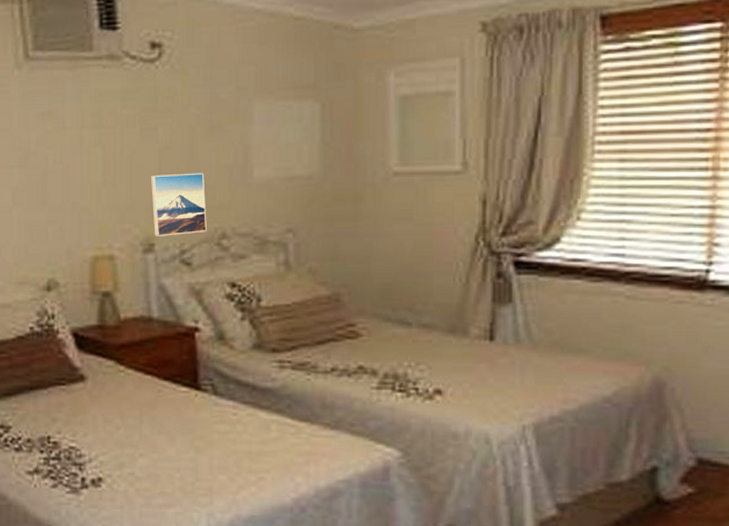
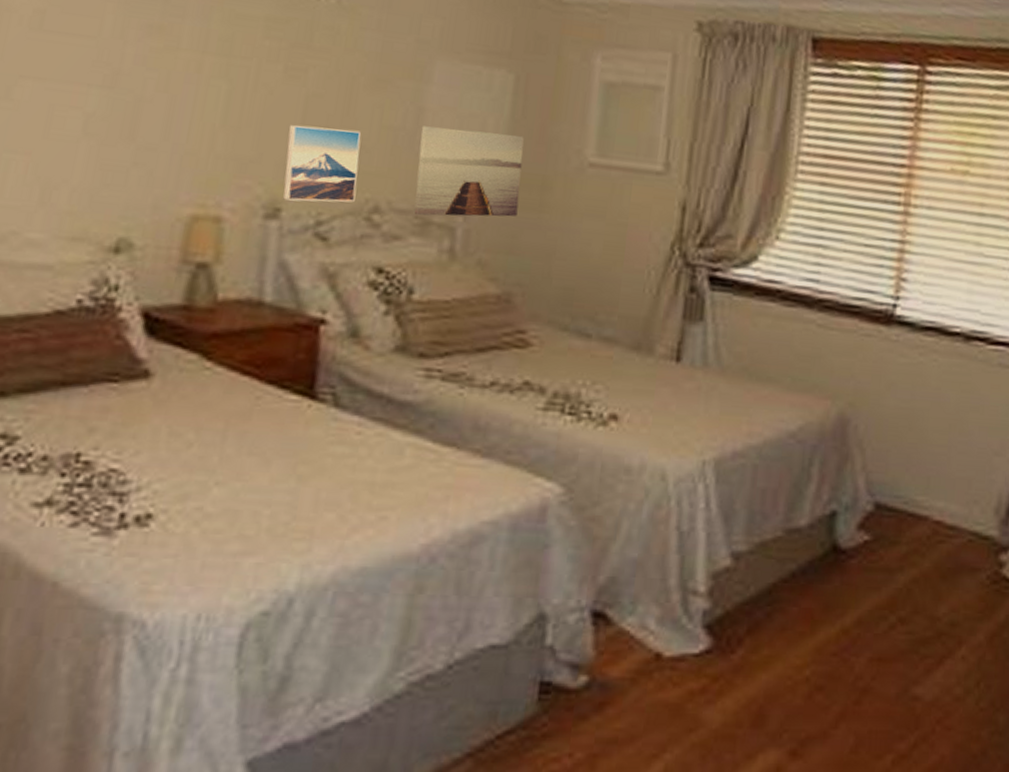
wall art: none [250,156,337,237] -> present [413,126,524,217]

